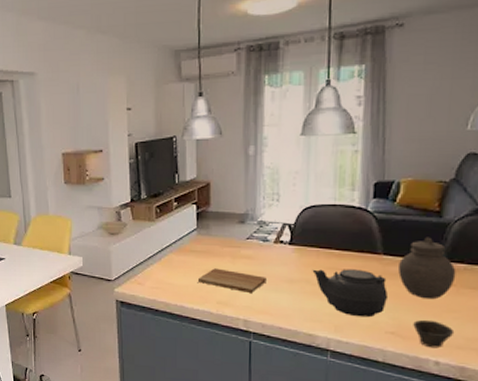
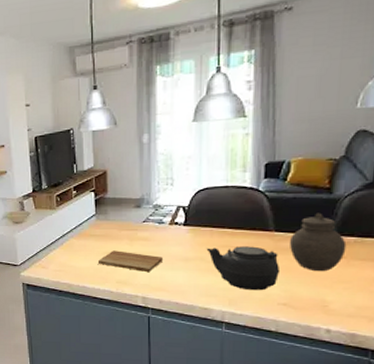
cup: present [413,319,455,348] -> none [305,290,345,317]

